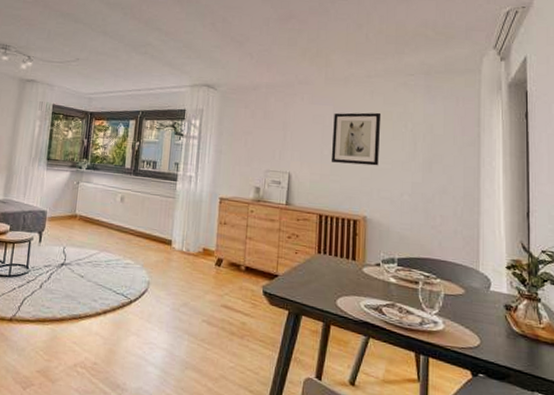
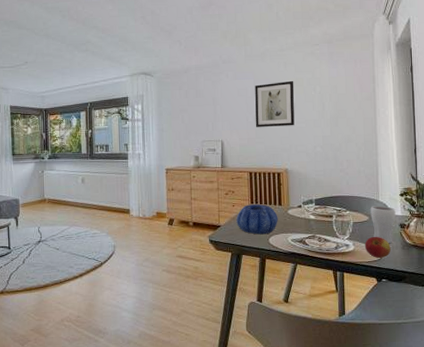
decorative bowl: none [298,254,350,294] -> present [236,204,278,235]
apple: none [457,315,491,346] -> present [364,236,391,259]
drinking glass: none [467,276,500,329] -> present [370,205,396,244]

